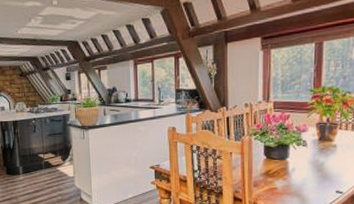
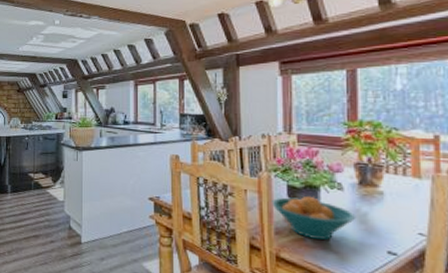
fruit bowl: none [252,153,315,187] -> present [272,195,356,240]

